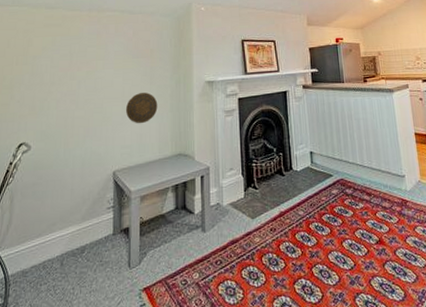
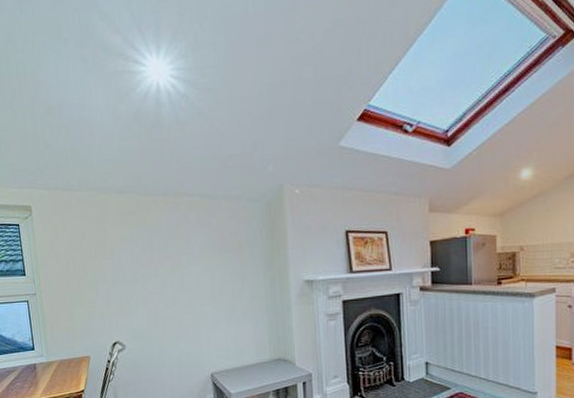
decorative plate: present [125,93,158,124] -> none [217,292,252,326]

